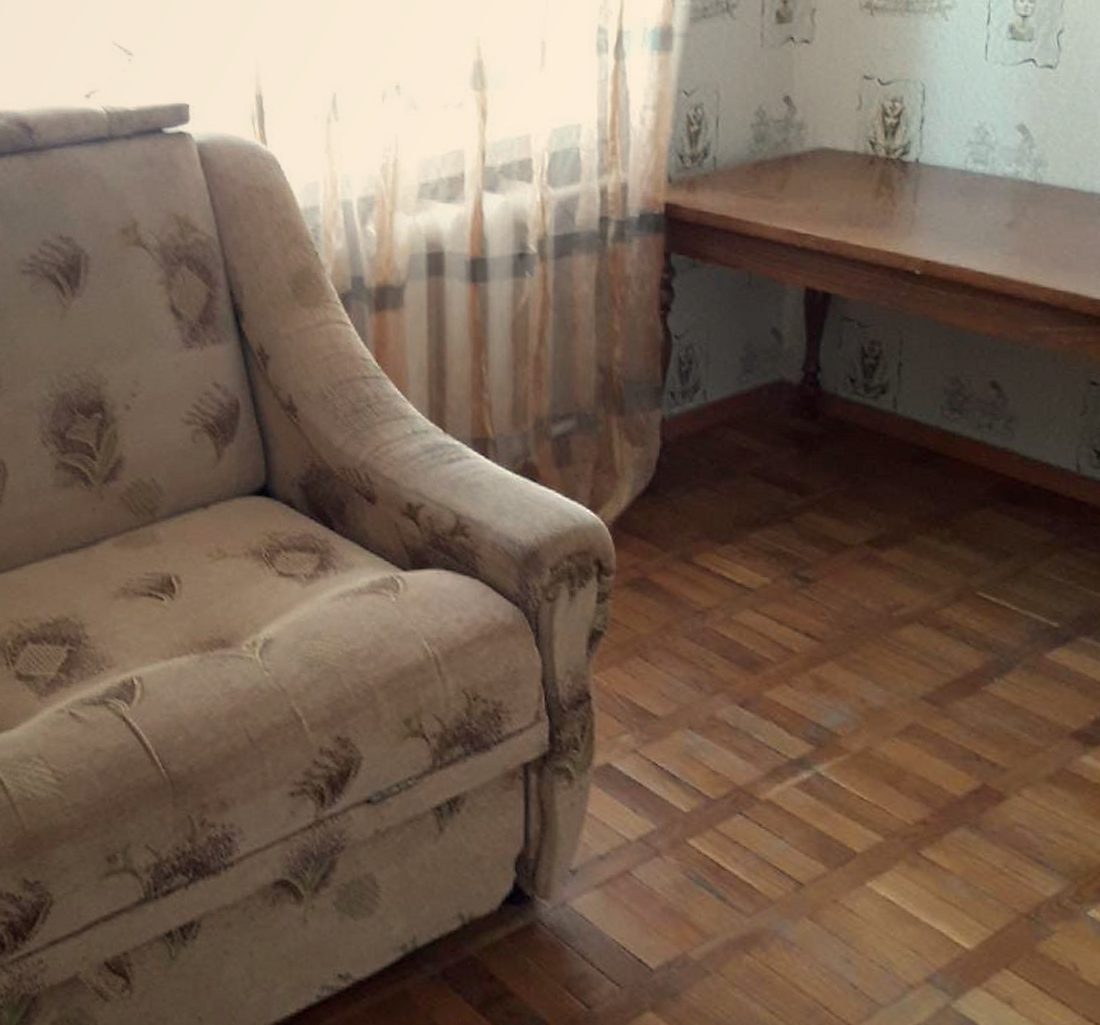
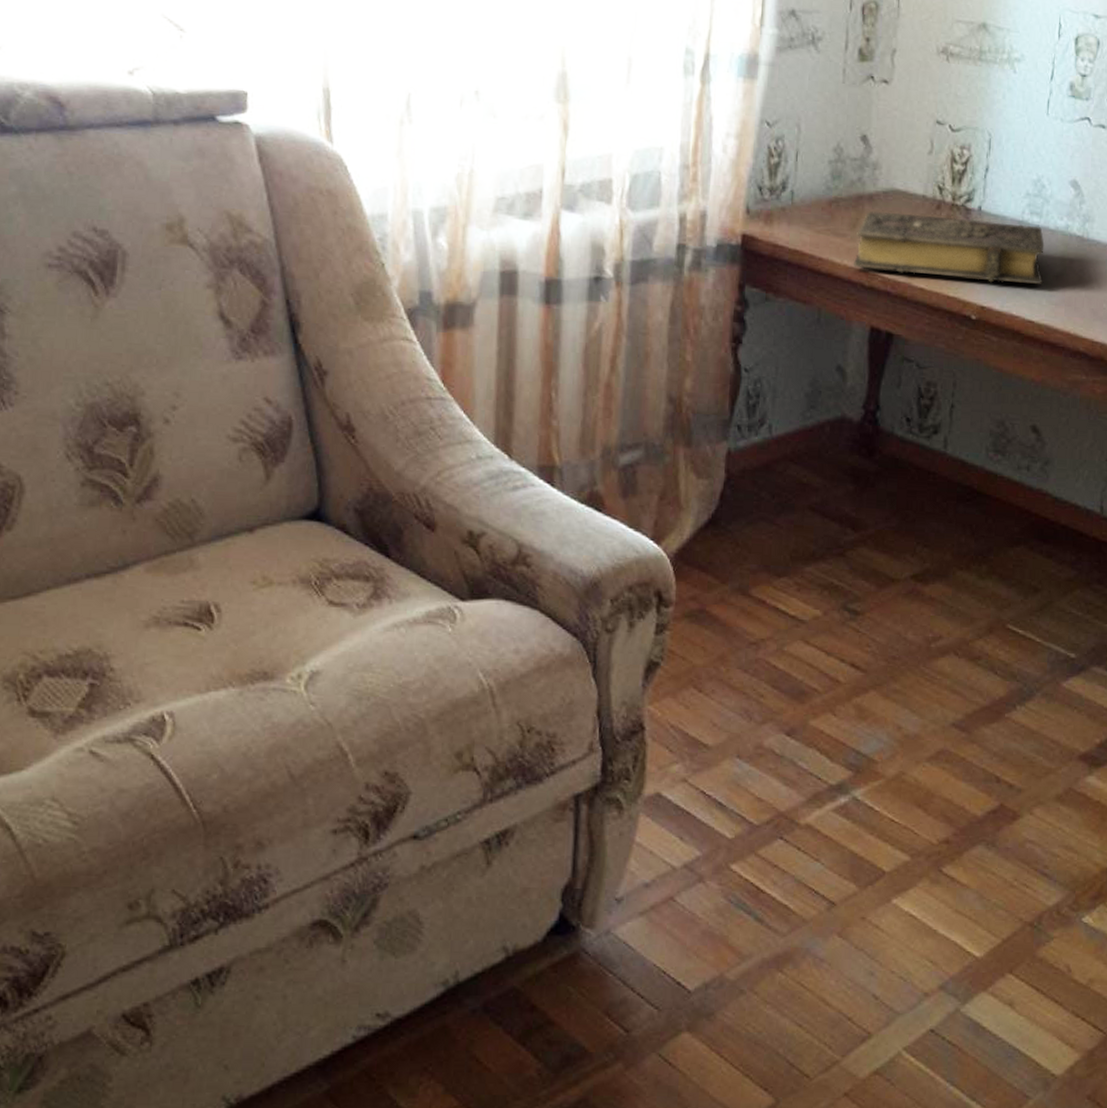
book: none [784,171,994,236] -> present [854,211,1045,284]

